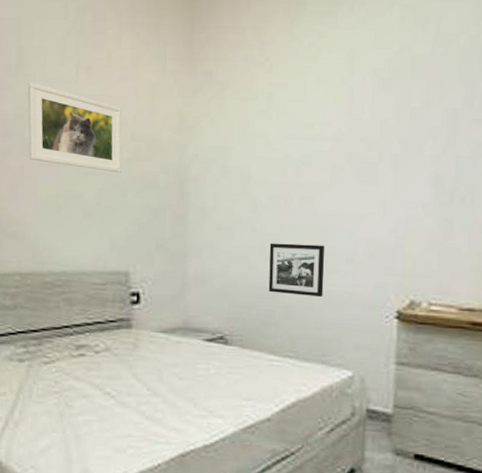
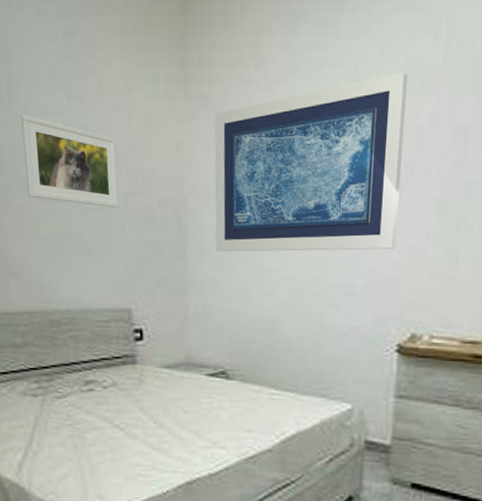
wall art: none [216,59,401,219] -> present [214,73,408,252]
picture frame: present [268,243,325,298] -> none [268,277,325,332]

